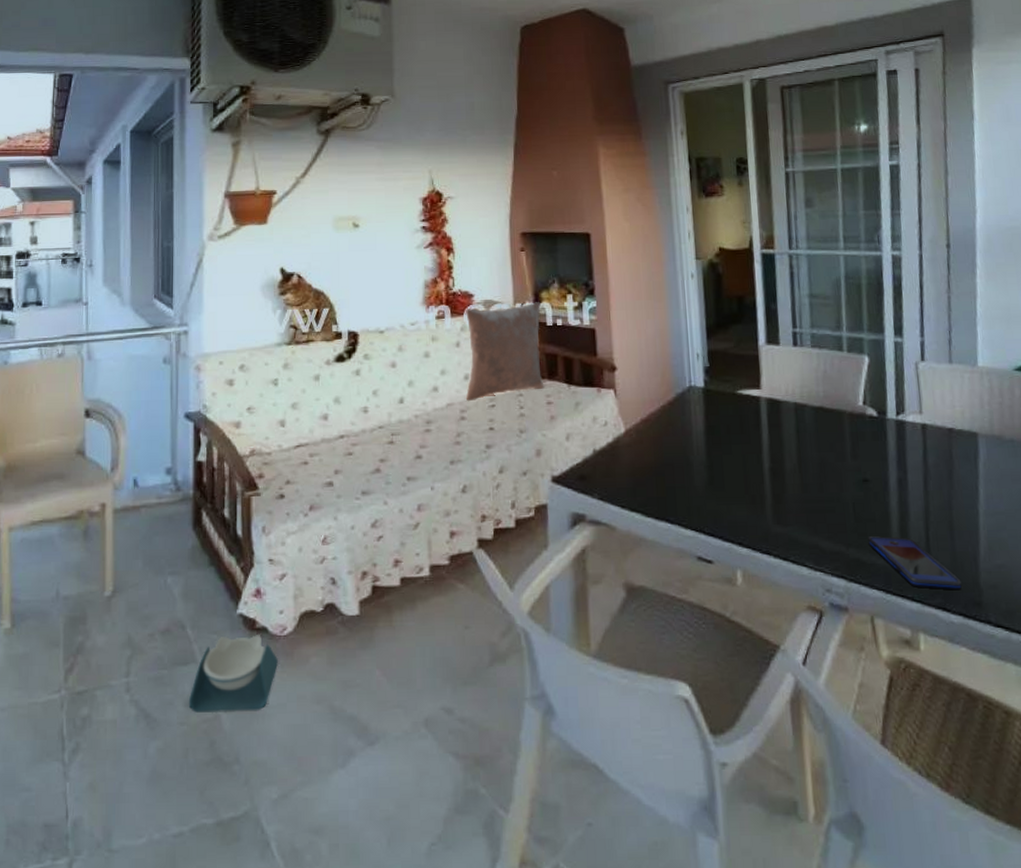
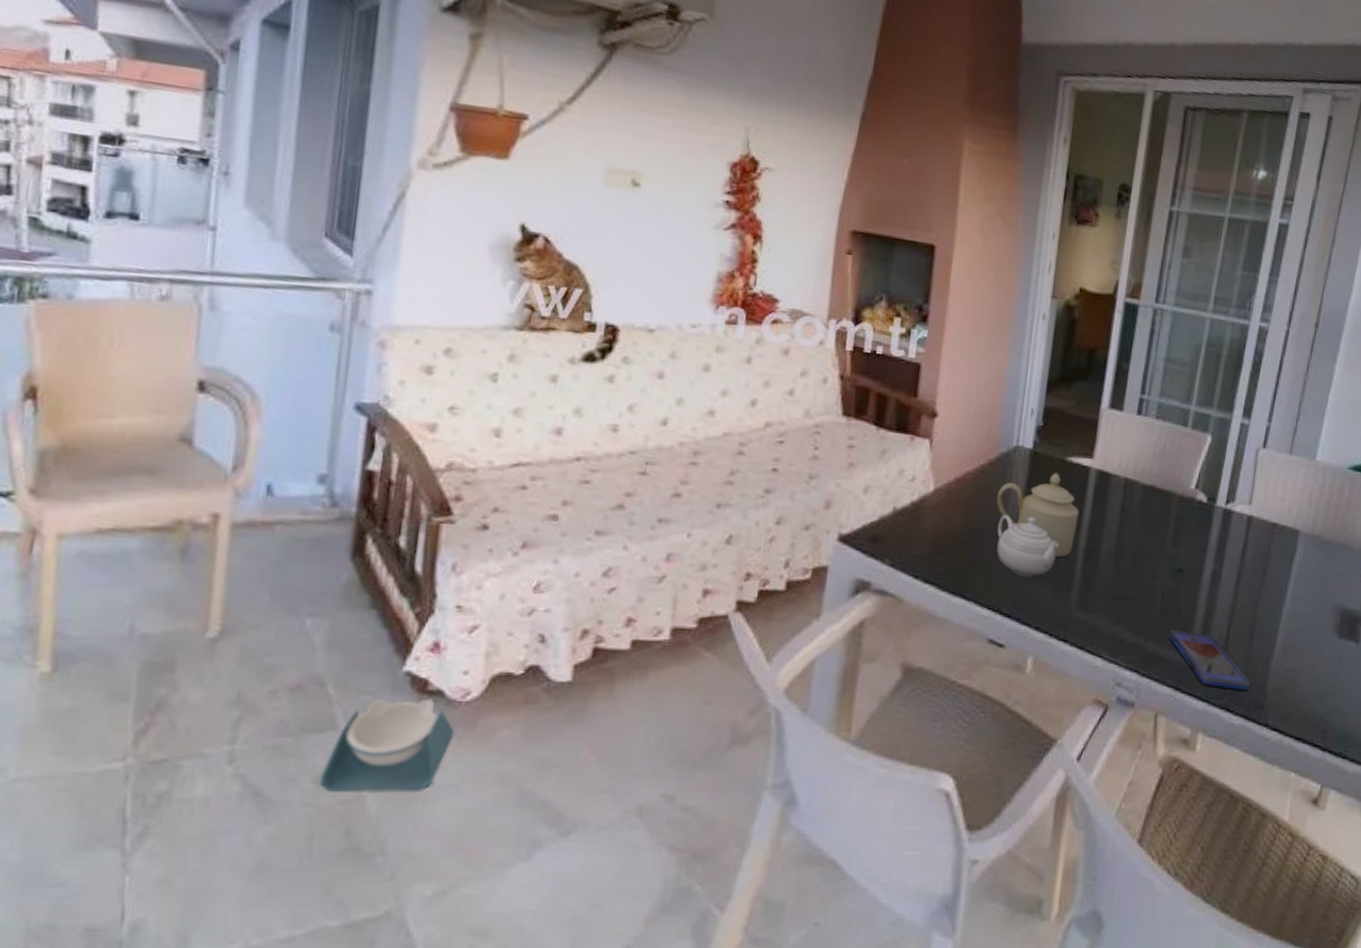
pillow: present [466,302,544,402] -> none [749,316,861,434]
sugar bowl: none [680,405,758,478] -> present [996,473,1079,557]
teapot: none [687,445,745,499] -> present [996,514,1058,578]

